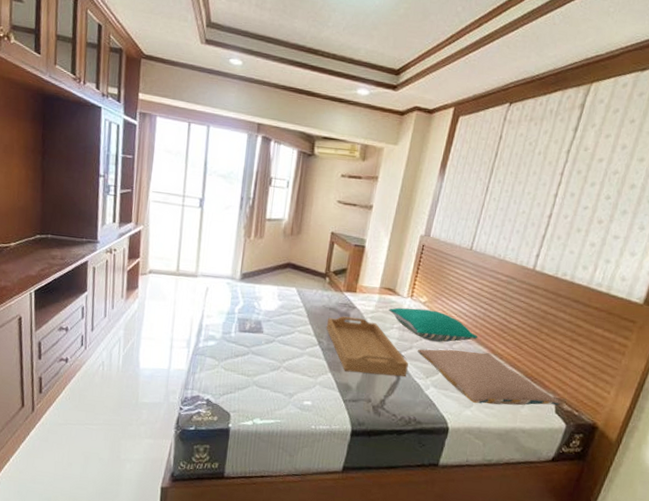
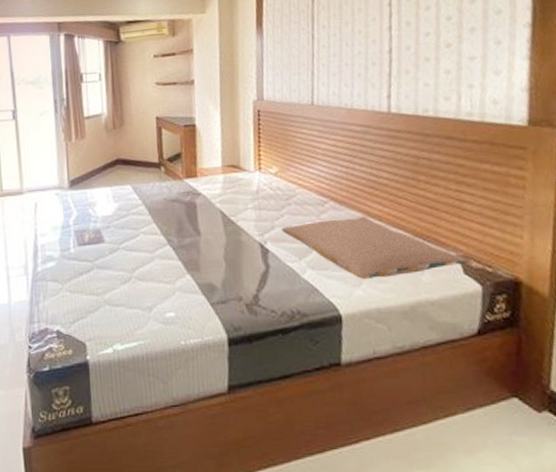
serving tray: present [326,316,408,377] -> none [172,204,276,269]
pillow: present [388,307,478,343] -> none [237,180,347,216]

